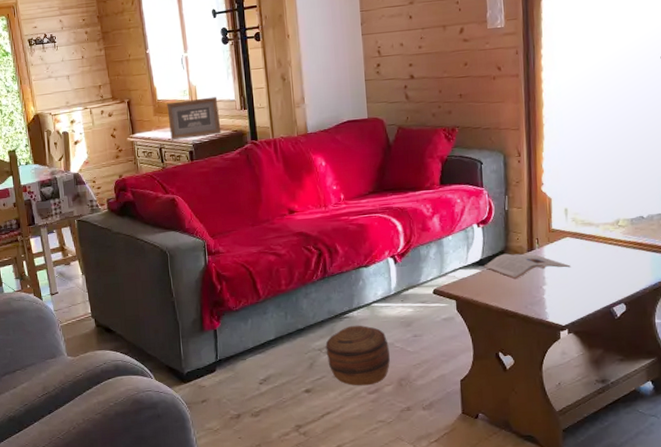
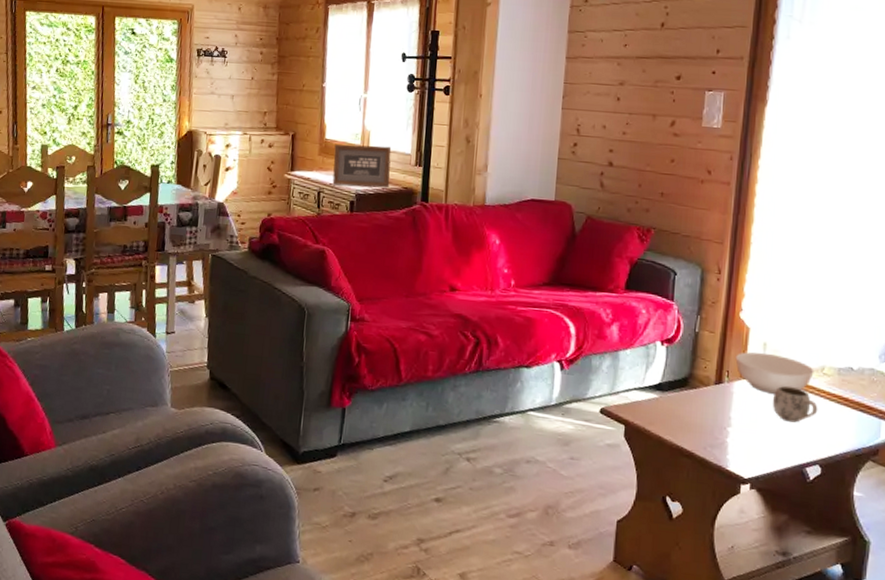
basket: present [325,325,390,386] -> none [466,432,540,507]
magazine: present [484,253,571,280] -> none [662,381,763,414]
bowl: none [542,217,611,251] -> present [735,351,814,394]
mug: none [578,241,618,272] -> present [772,385,818,423]

